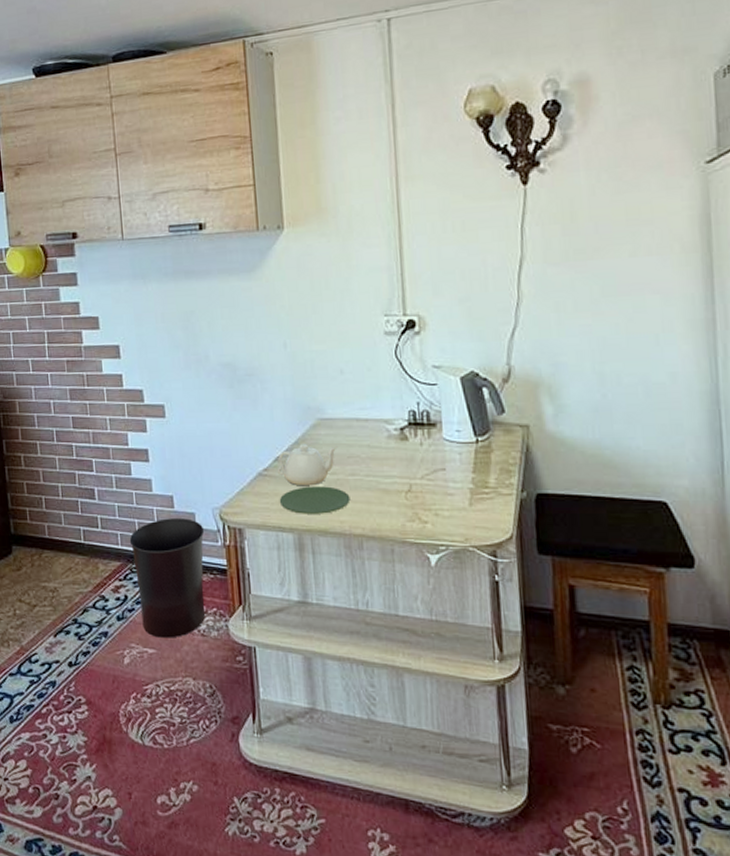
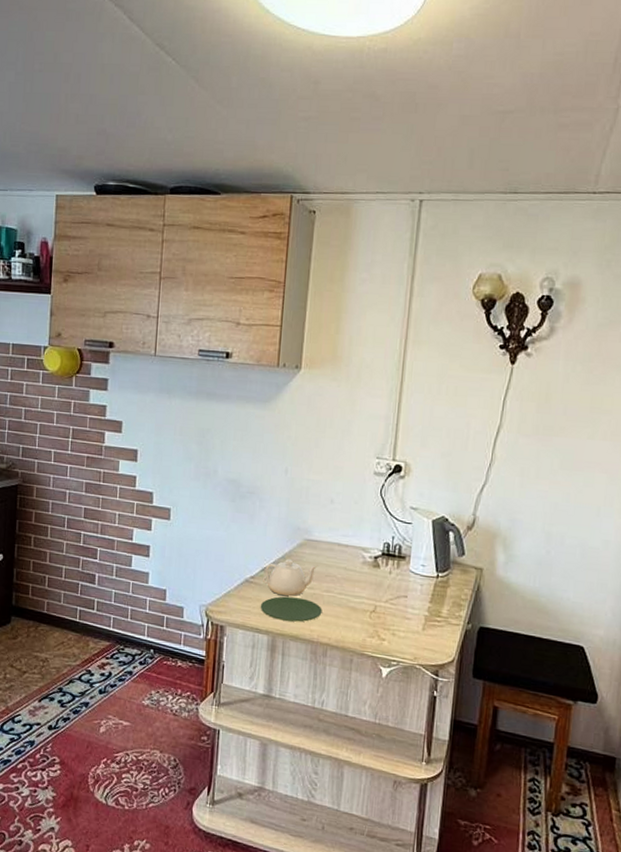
waste bin: present [129,518,205,638] -> none [121,609,190,714]

